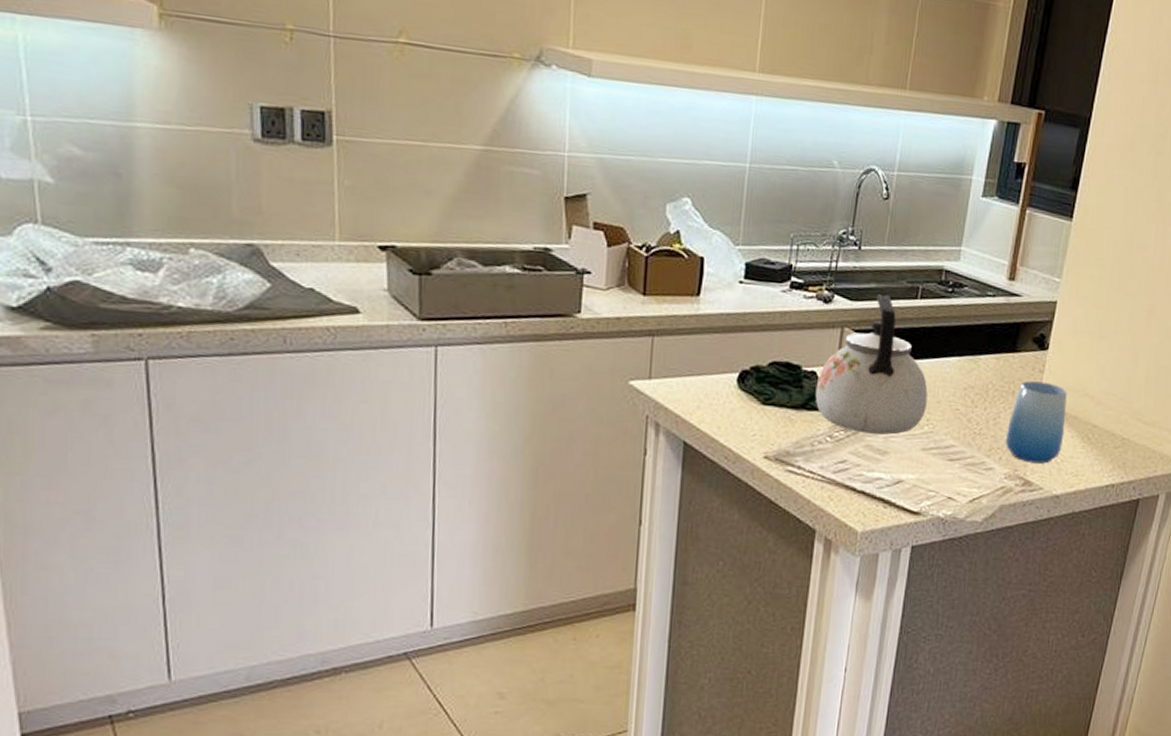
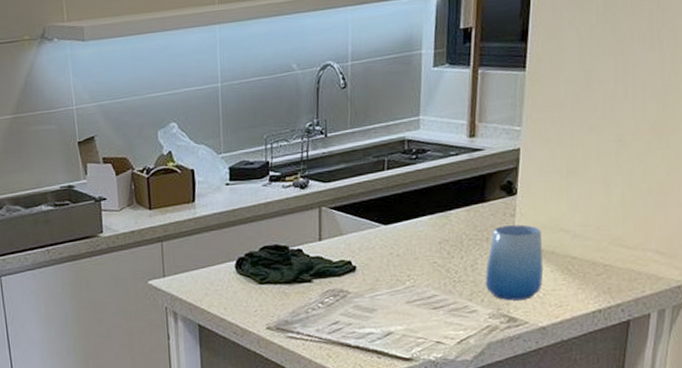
kettle: present [815,294,928,435] -> none [303,172,406,296]

